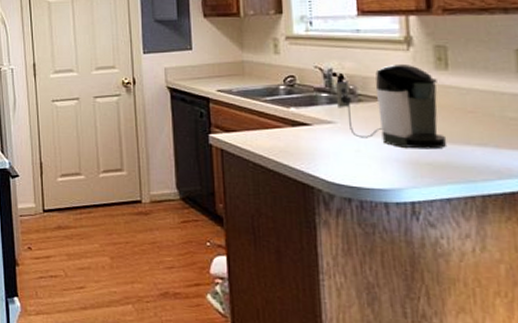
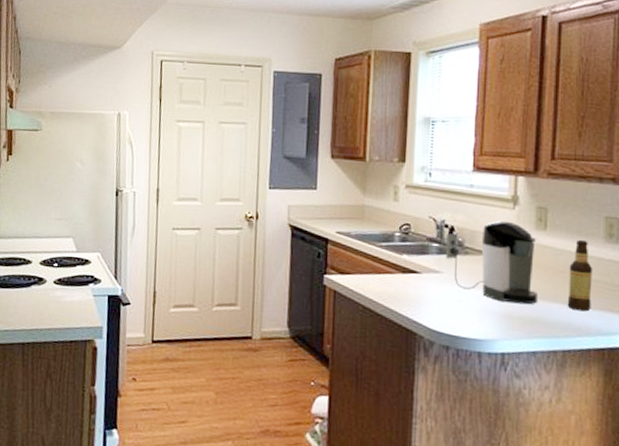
bottle: none [479,76,511,152] -> present [567,239,592,312]

